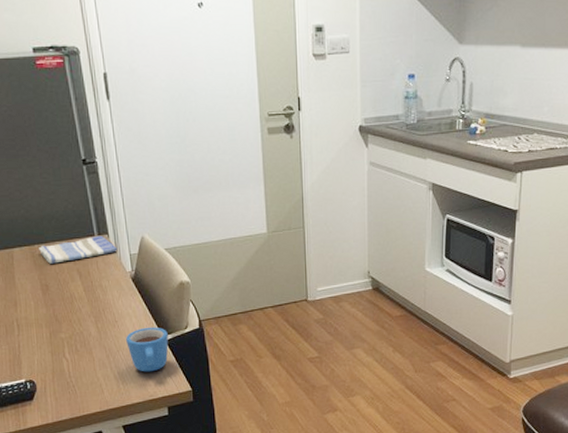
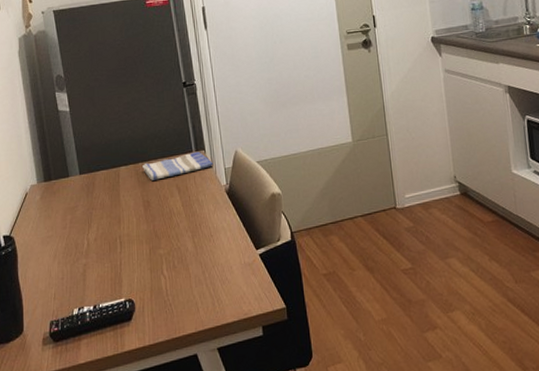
mug: present [126,327,169,372] -> none [221,240,262,289]

